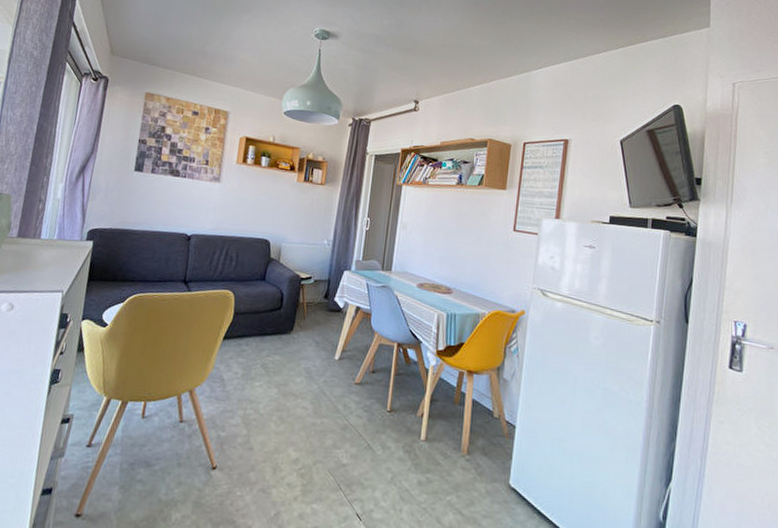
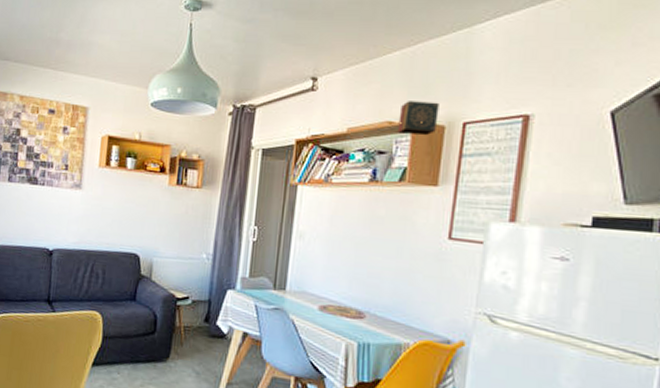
decorative box: none [477,124,507,151] -> present [398,101,439,136]

